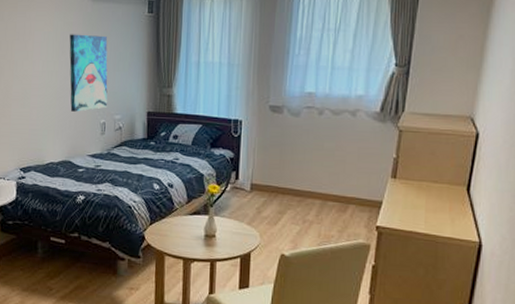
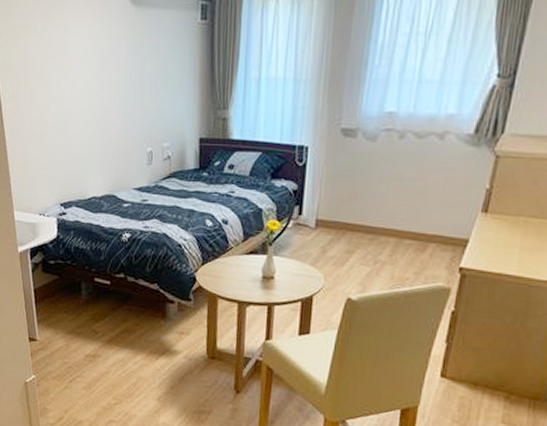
wall art: present [69,34,108,112] -> none [111,48,155,139]

